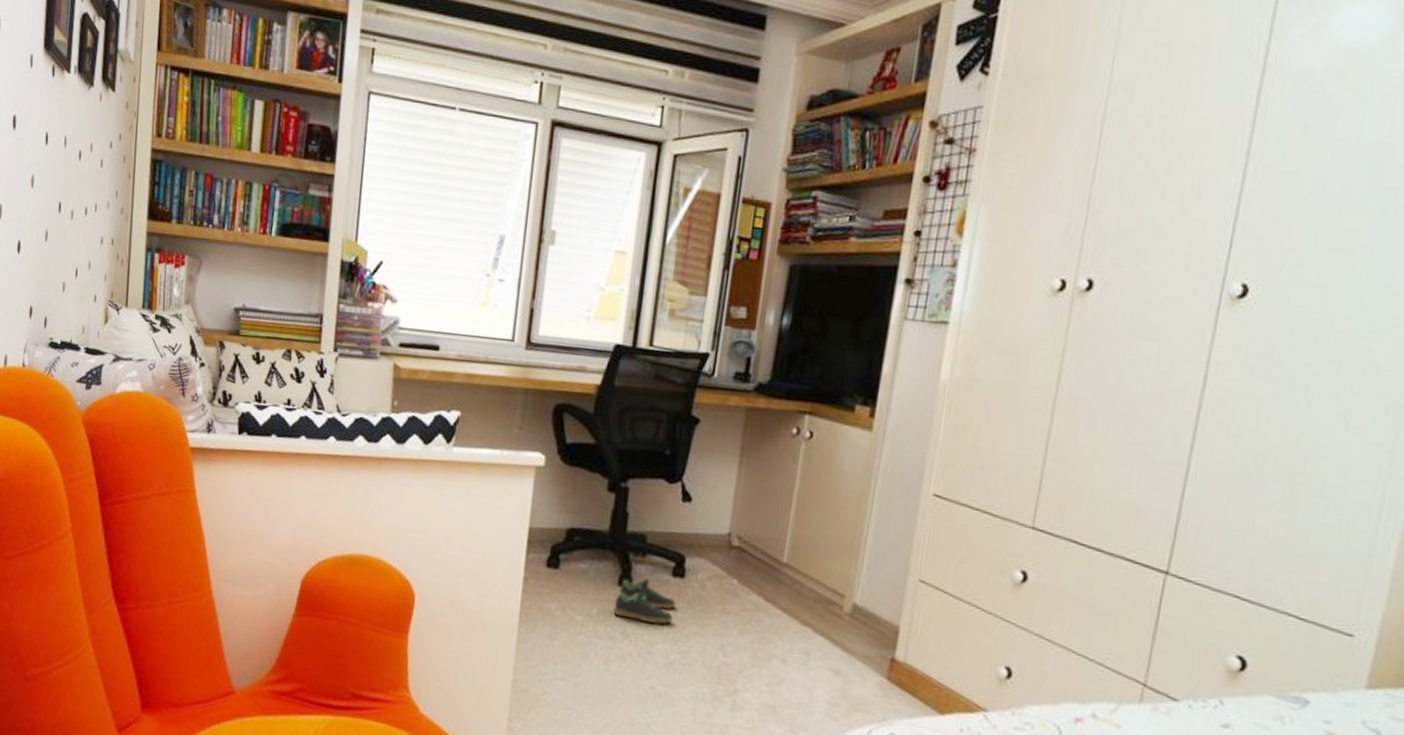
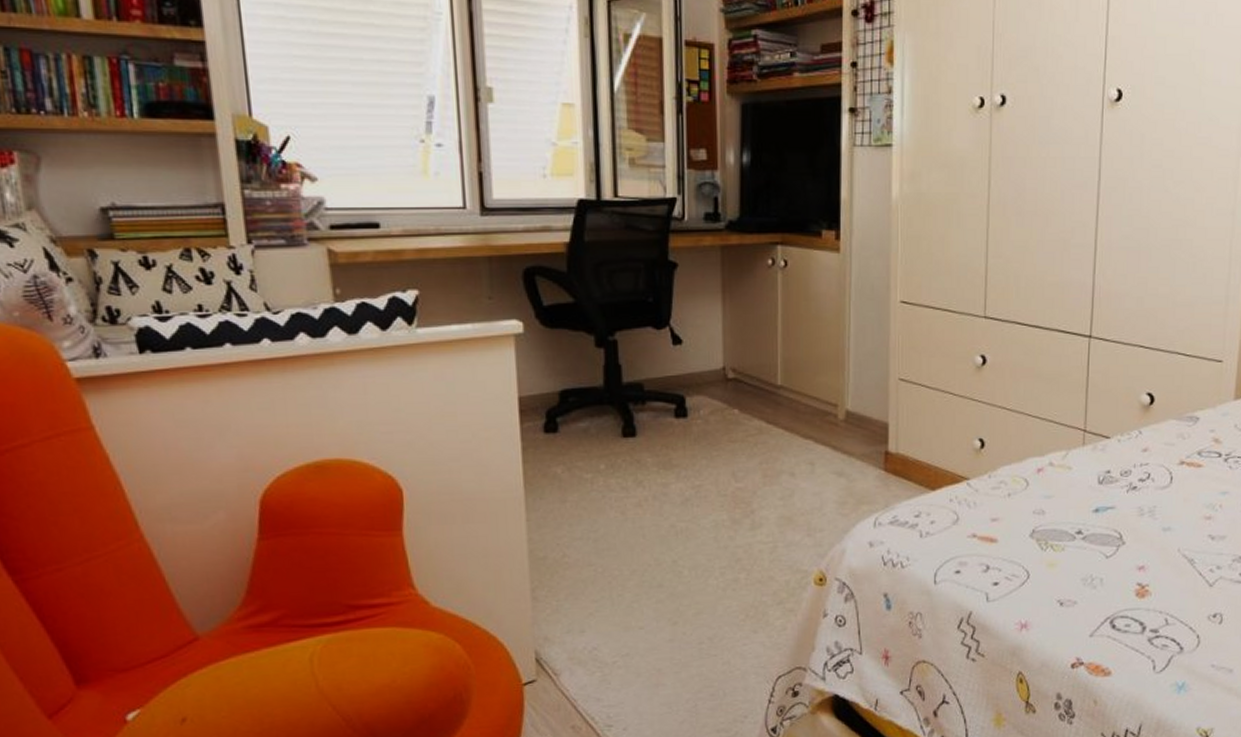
shoe: present [613,578,676,625] -> none [621,425,683,467]

